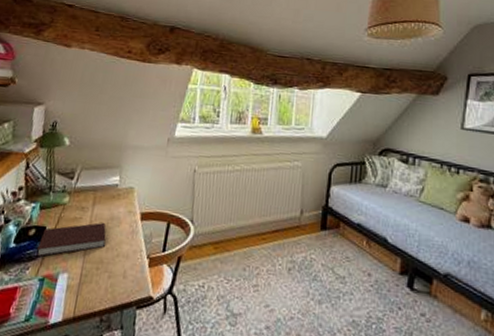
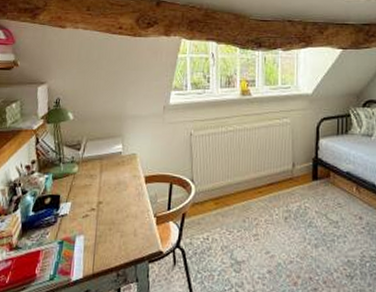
notebook: present [36,223,106,257] -> none [54,188,116,223]

